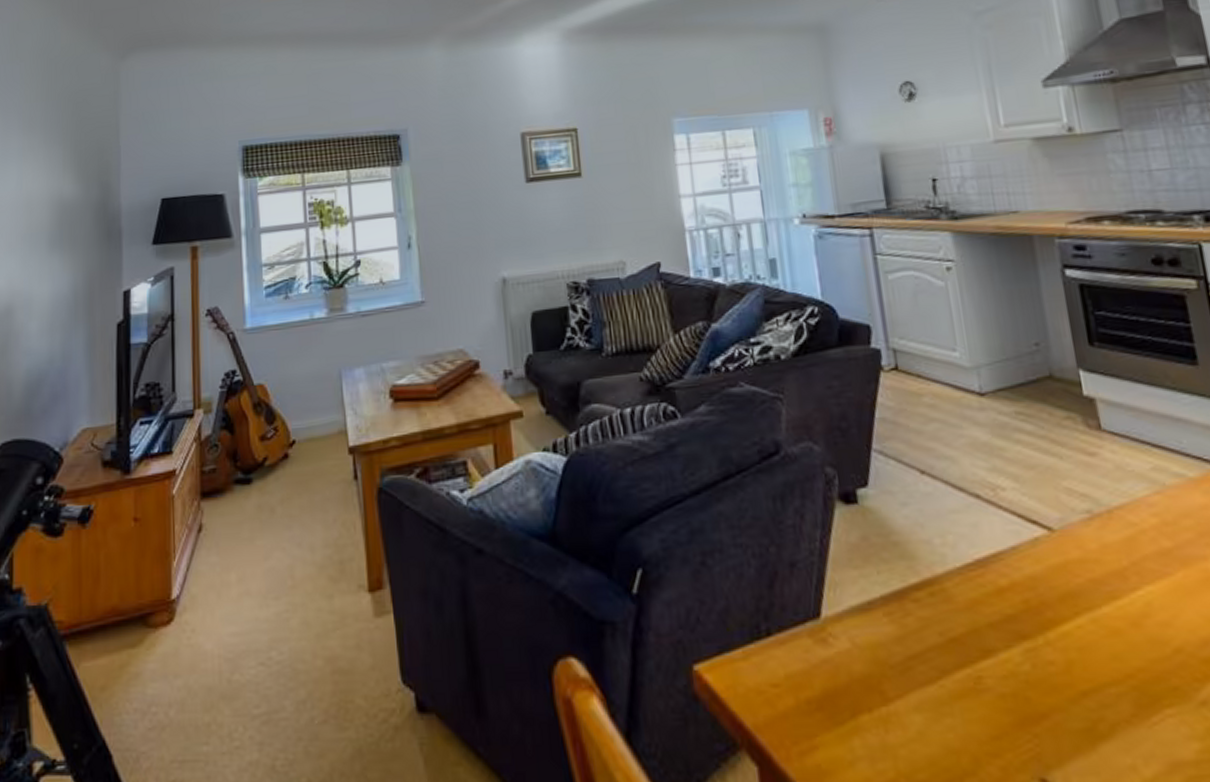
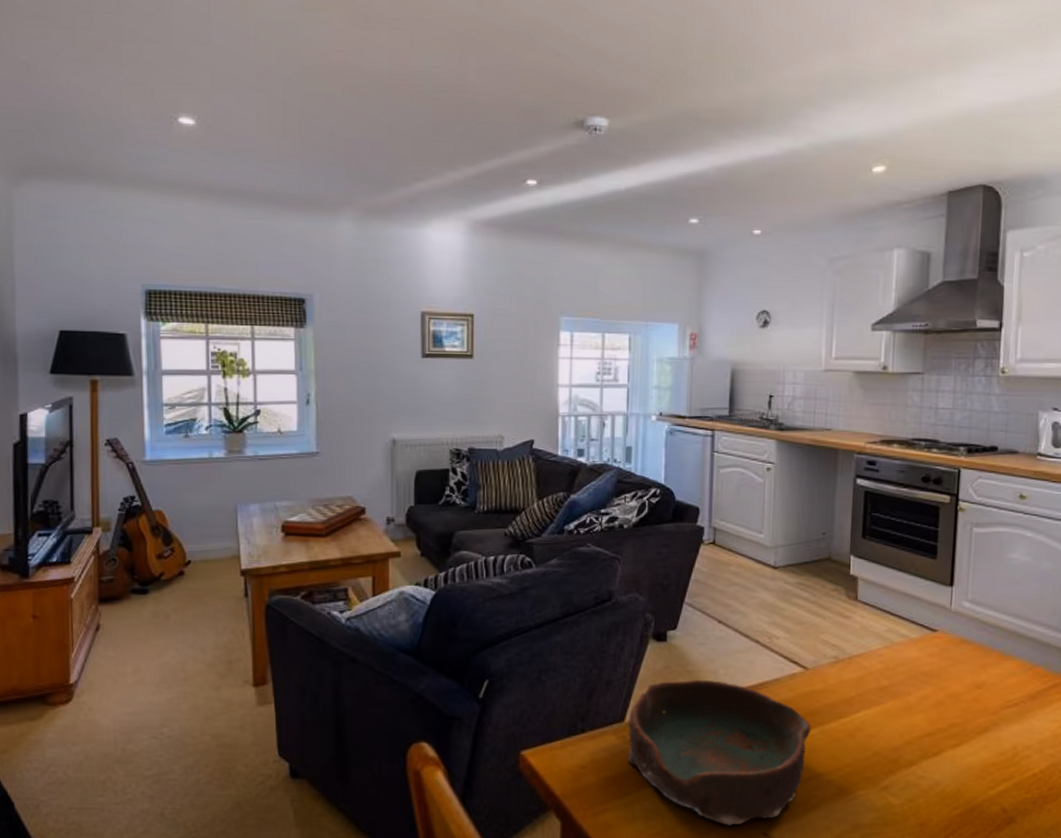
bowl: none [825,553,1079,768] -> present [628,679,812,826]

